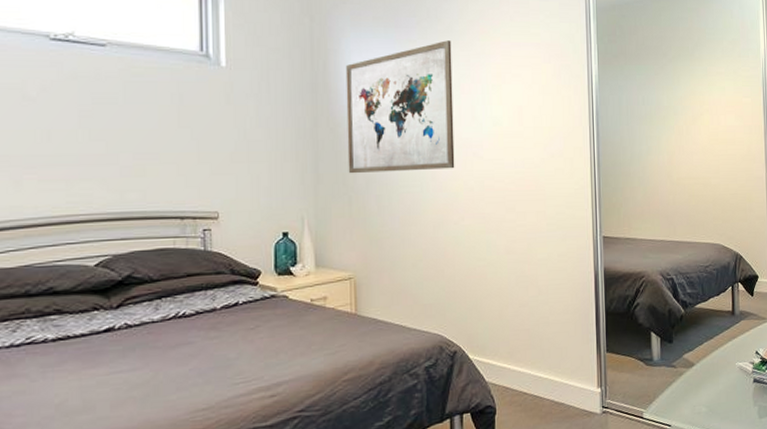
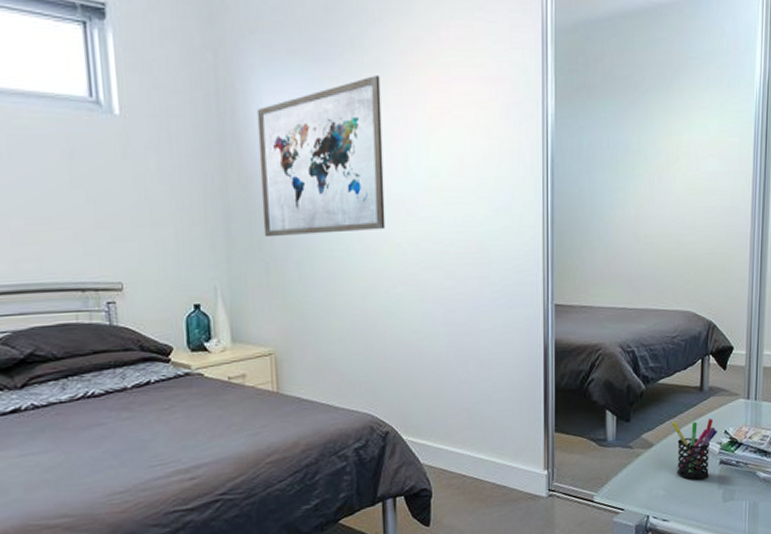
pen holder: none [709,340,750,397] -> present [671,418,718,480]

